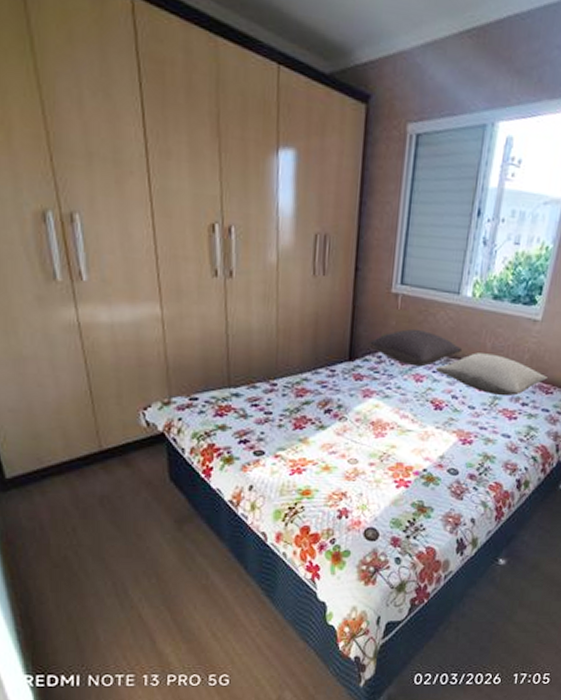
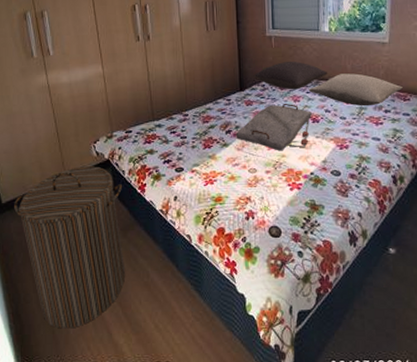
laundry hamper: none [24,438,181,635] -> present [14,166,126,329]
serving tray: none [336,381,435,441] -> present [236,103,312,151]

